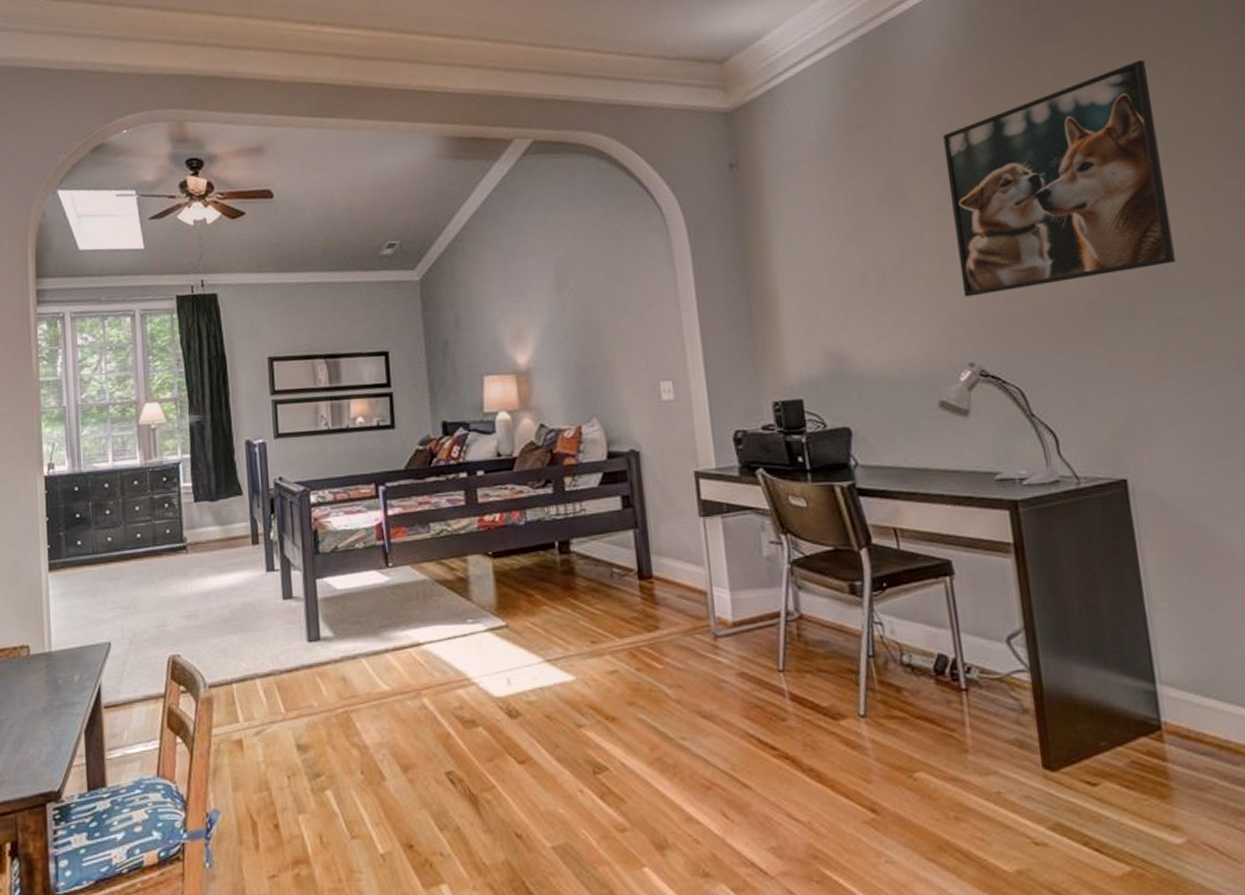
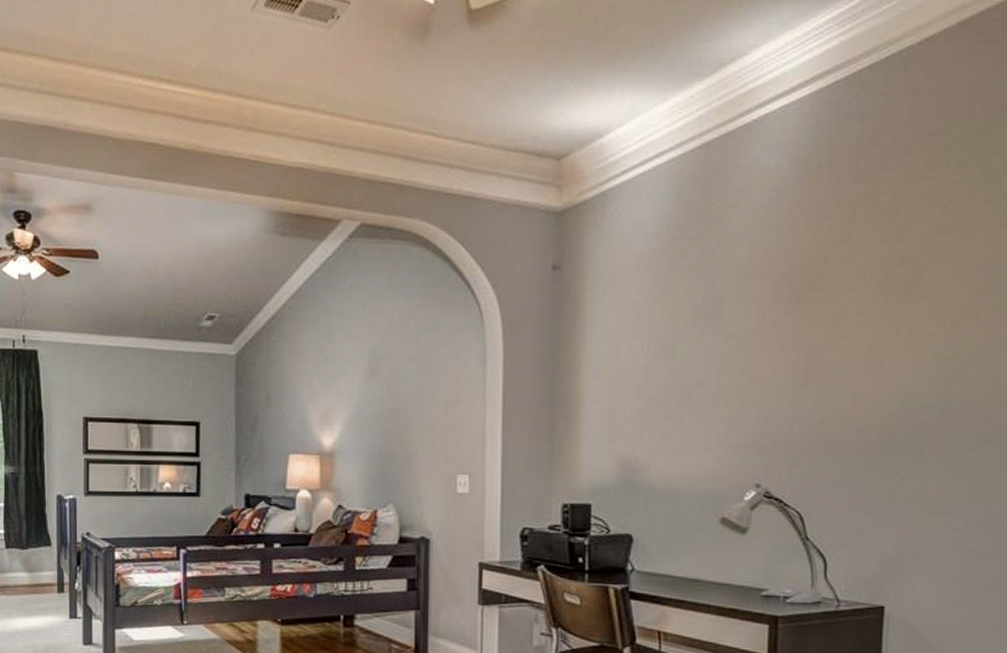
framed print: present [943,59,1175,297] -> none [762,194,986,420]

